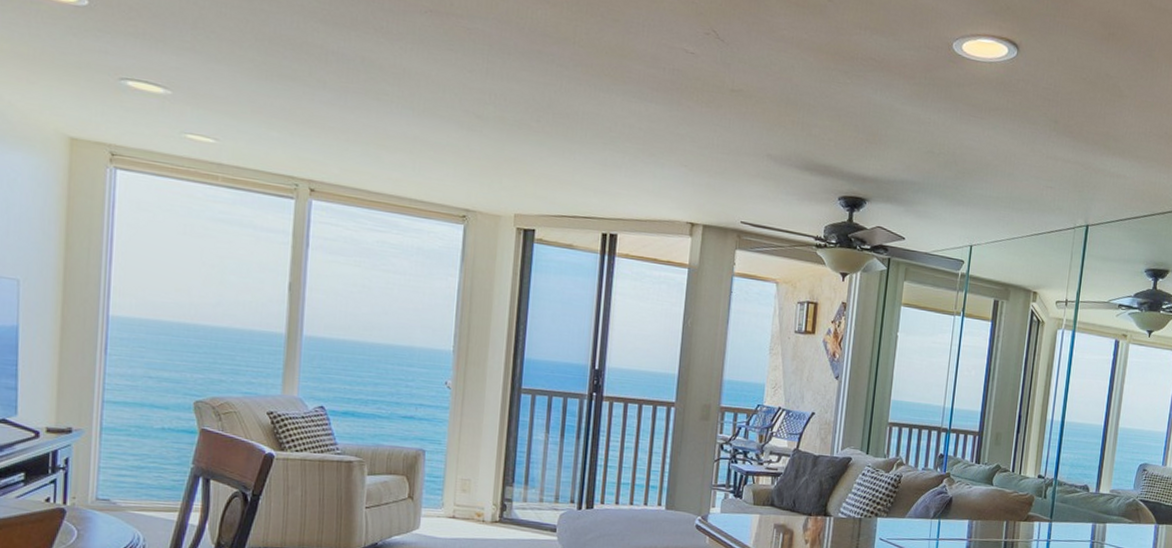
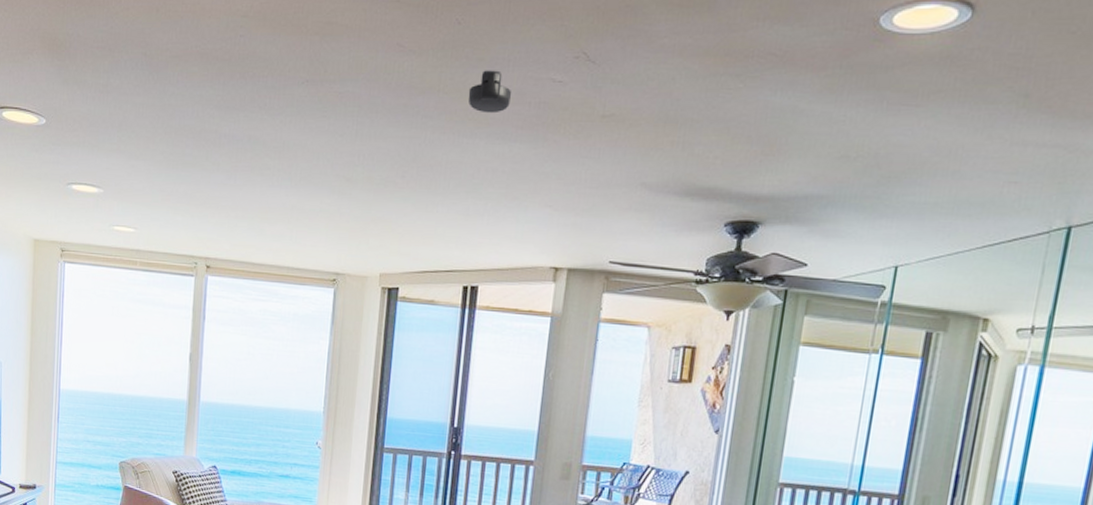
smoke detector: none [603,31,646,73] -> present [468,70,511,114]

